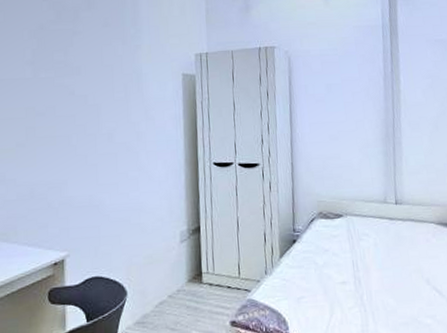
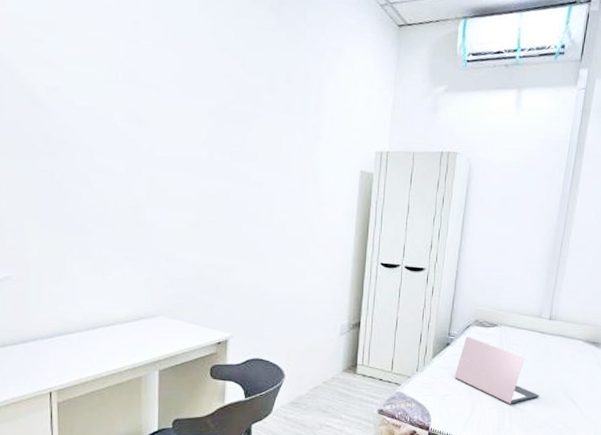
laptop: none [306,230,400,301] -> present [454,336,539,404]

